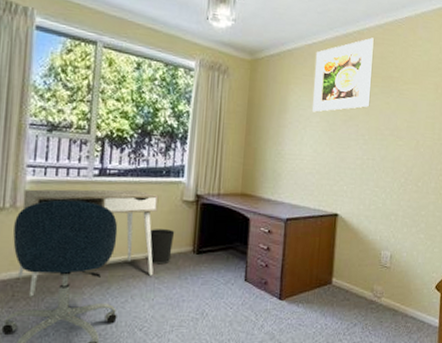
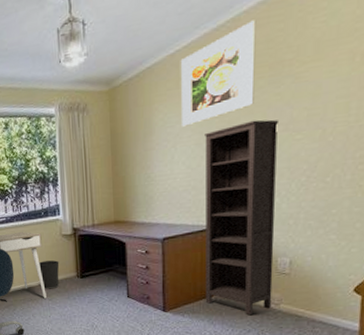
bookcase: none [319,120,388,307] -> present [205,119,280,315]

